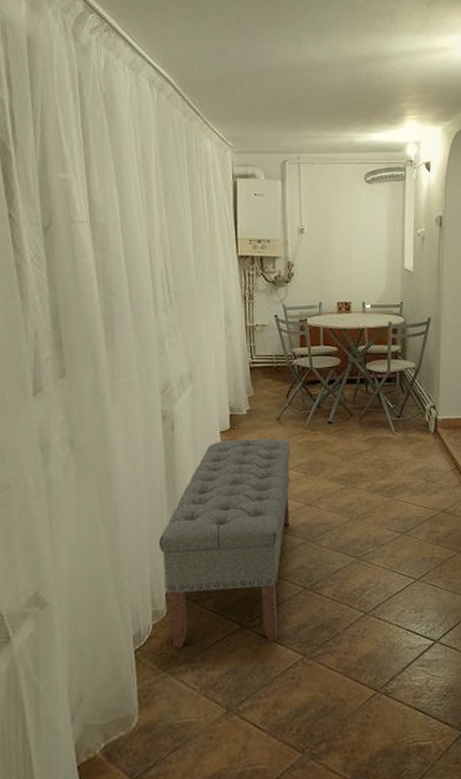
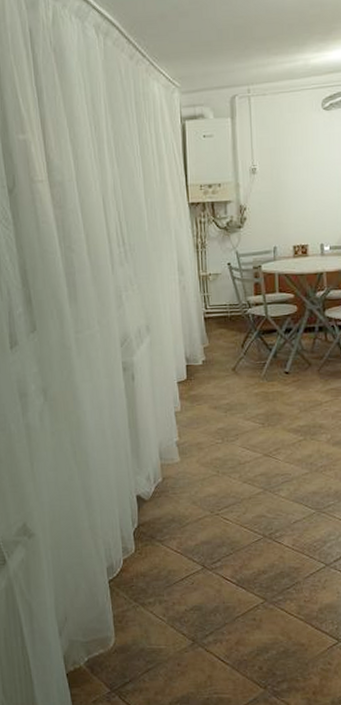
bench: present [158,438,291,649] -> none [125,389,248,584]

